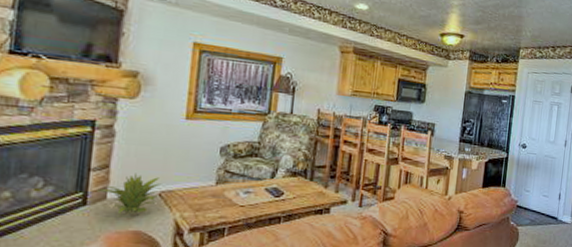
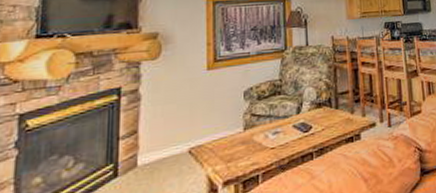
indoor plant: present [97,173,160,215] -> none [127,133,189,181]

